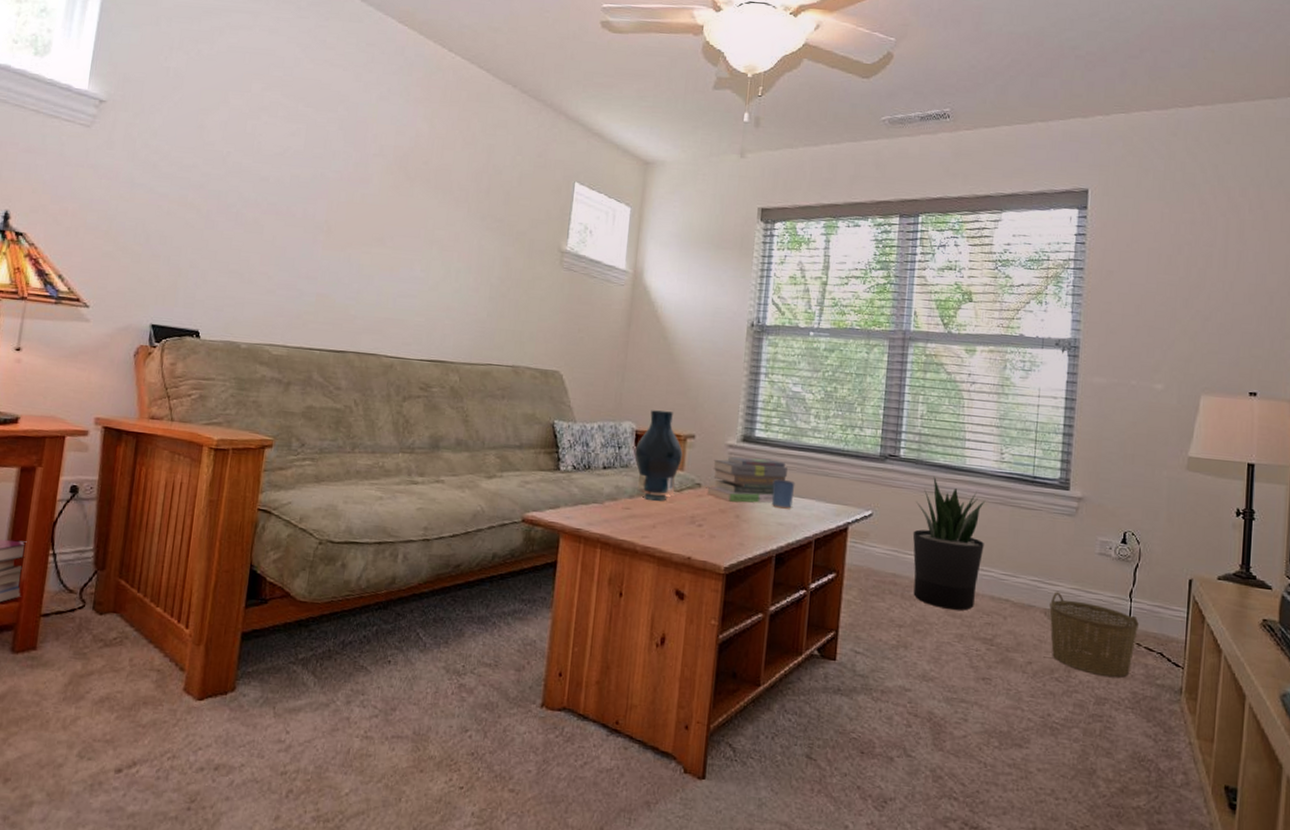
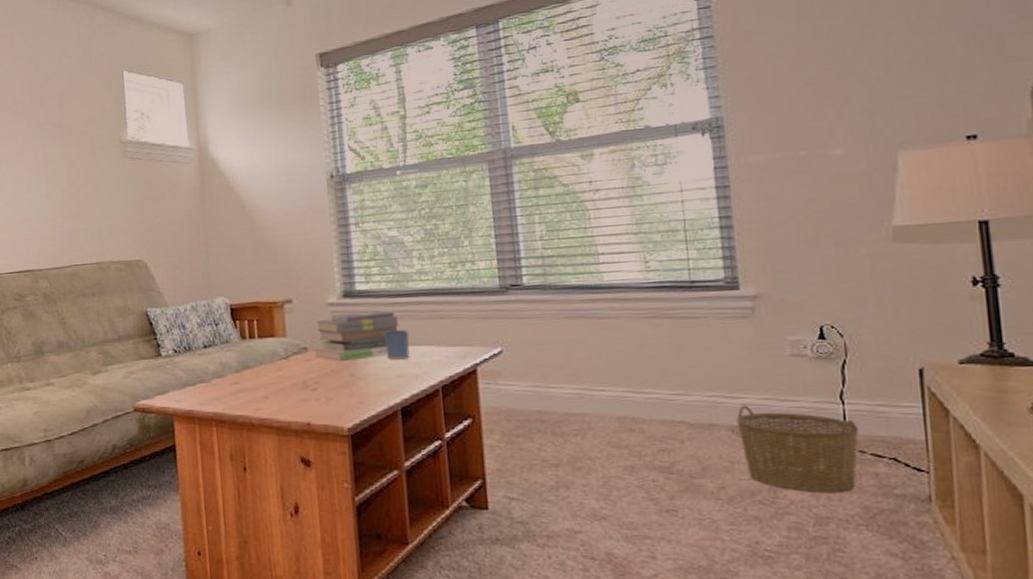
vase: present [634,410,683,502] -> none [232,280,283,373]
planter: present [912,477,986,611] -> none [551,300,643,440]

